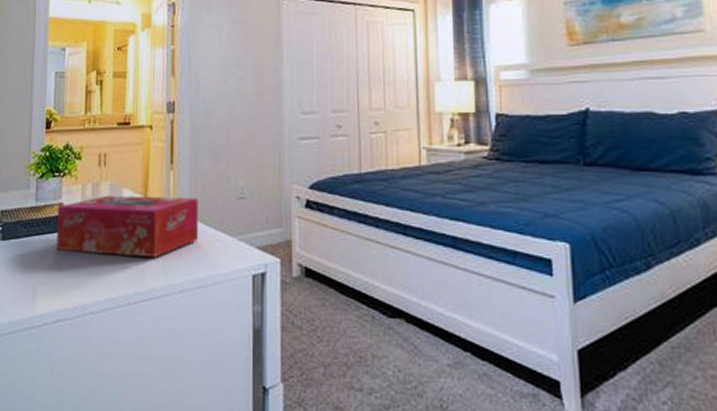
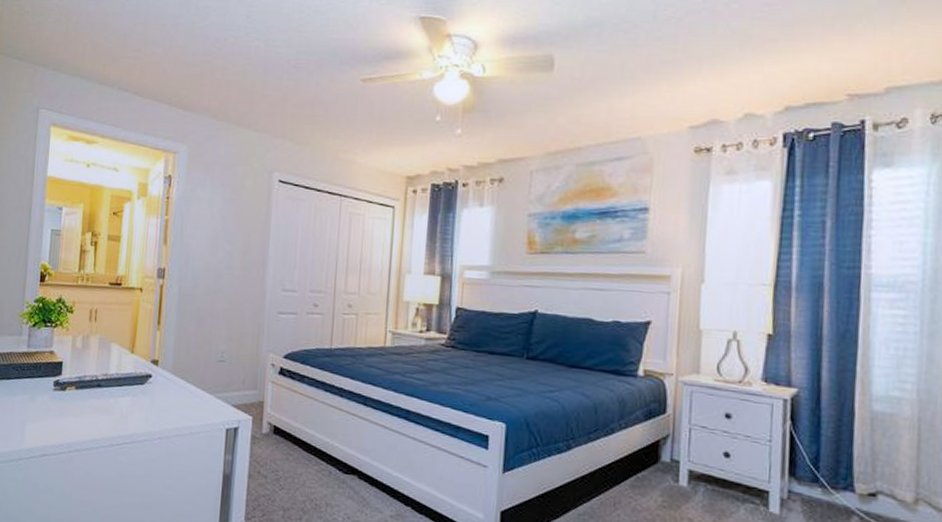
tissue box: present [56,195,198,257] -> none [45,347,182,407]

